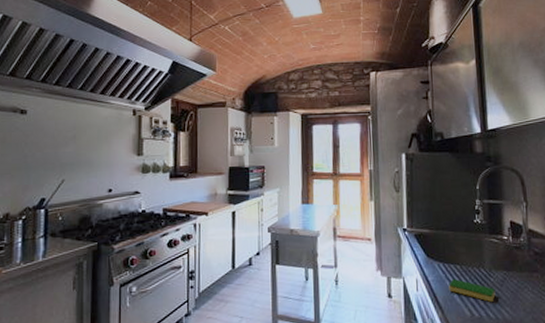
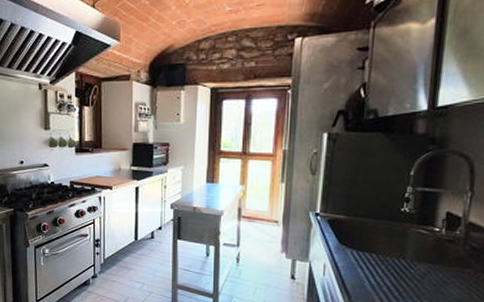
dish sponge: present [449,279,496,302] -> none [360,267,414,293]

